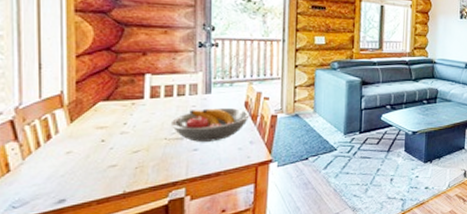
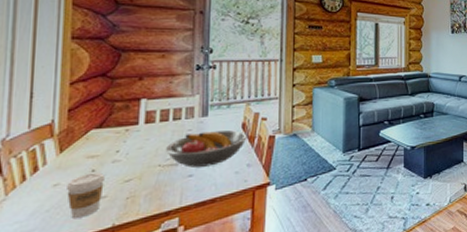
coffee cup: none [79,142,114,184] -> present [67,172,105,218]

